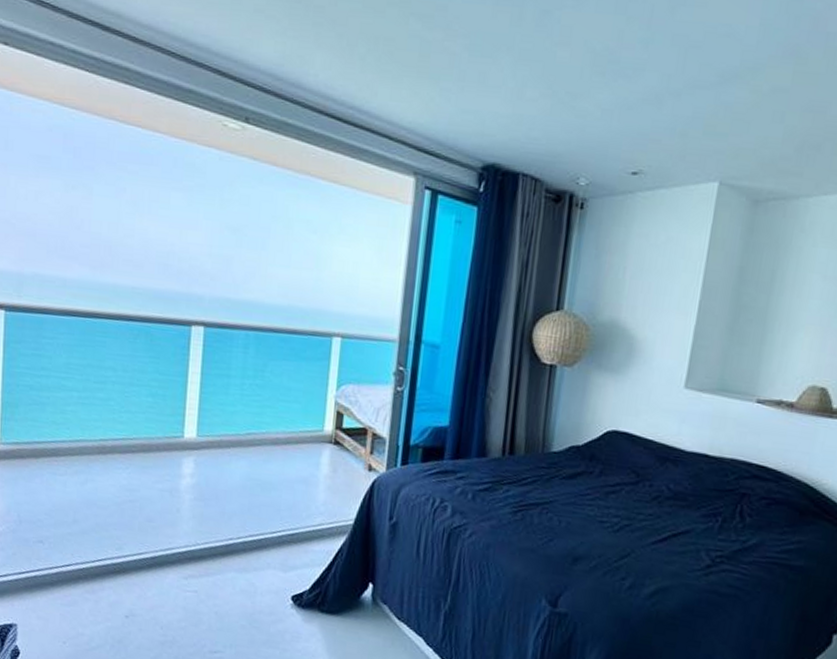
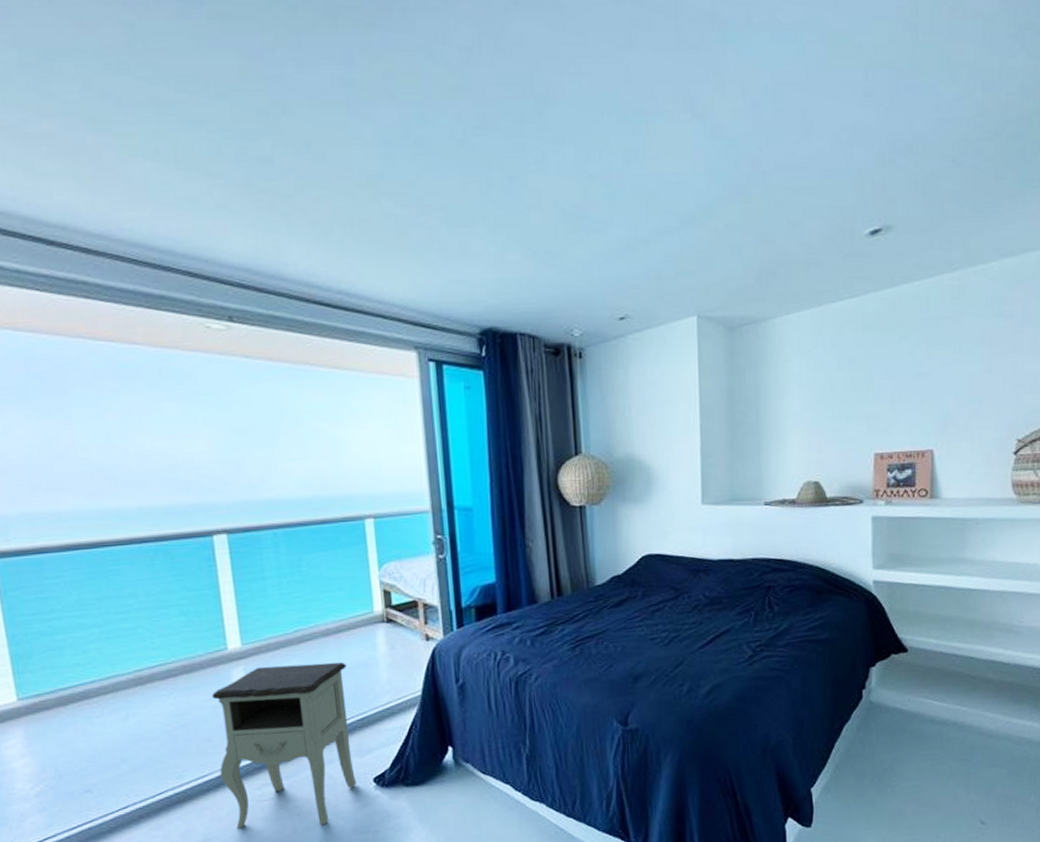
nightstand: none [154,460,288,630] -> present [211,662,356,829]

